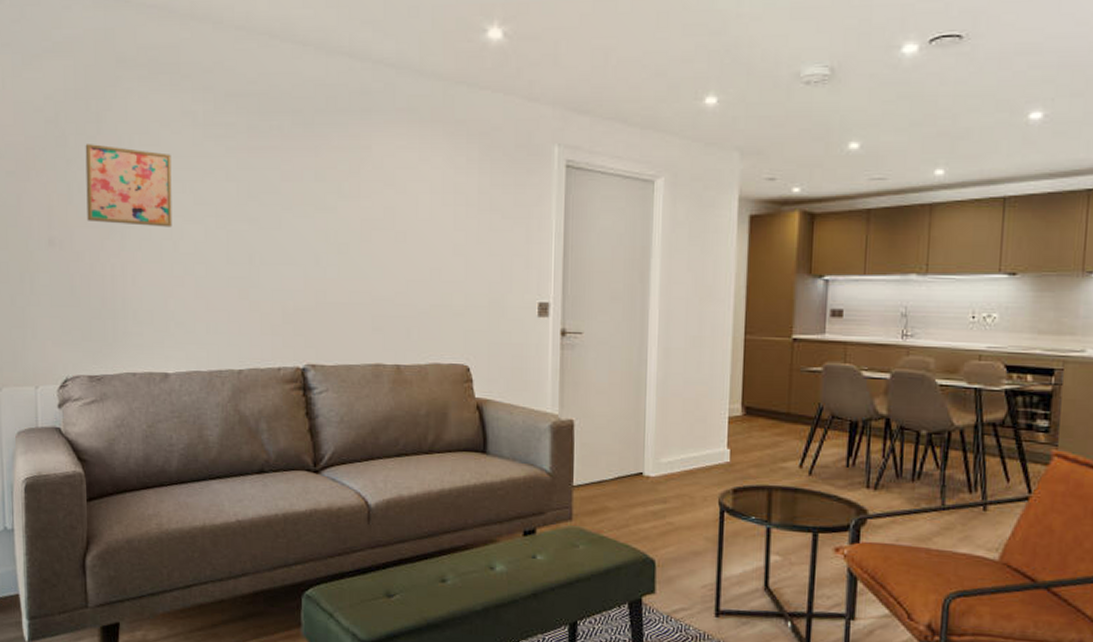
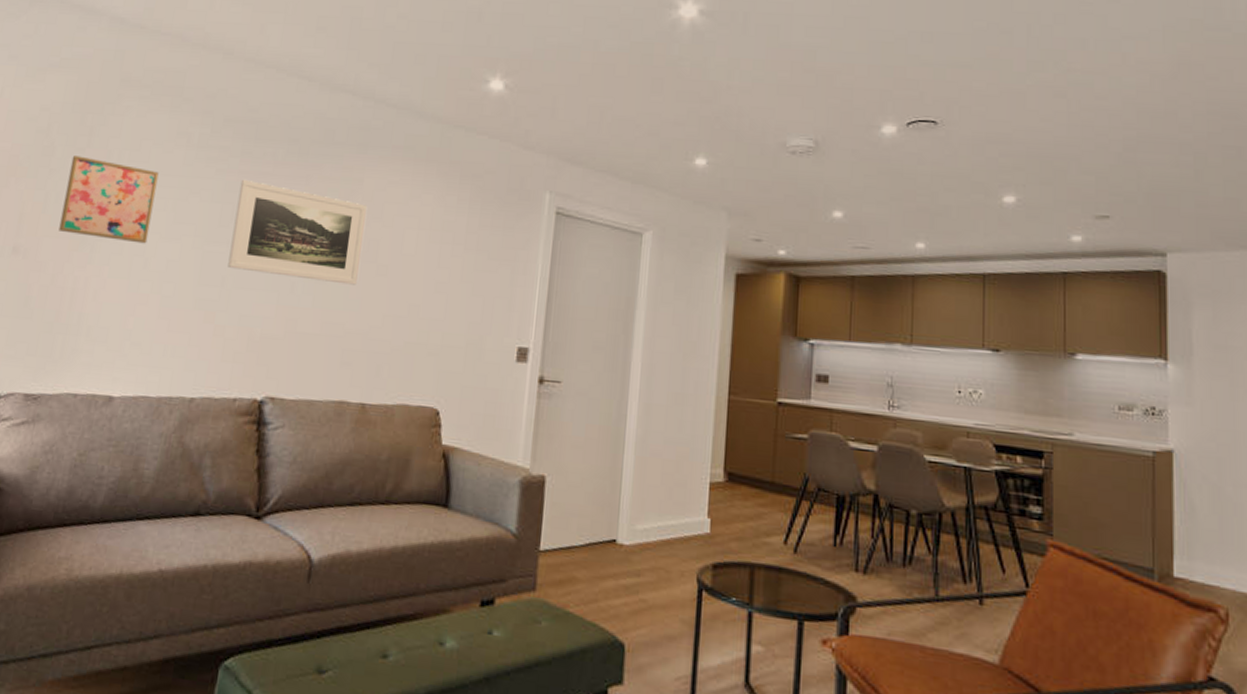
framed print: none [251,155,379,253] -> present [228,179,368,285]

